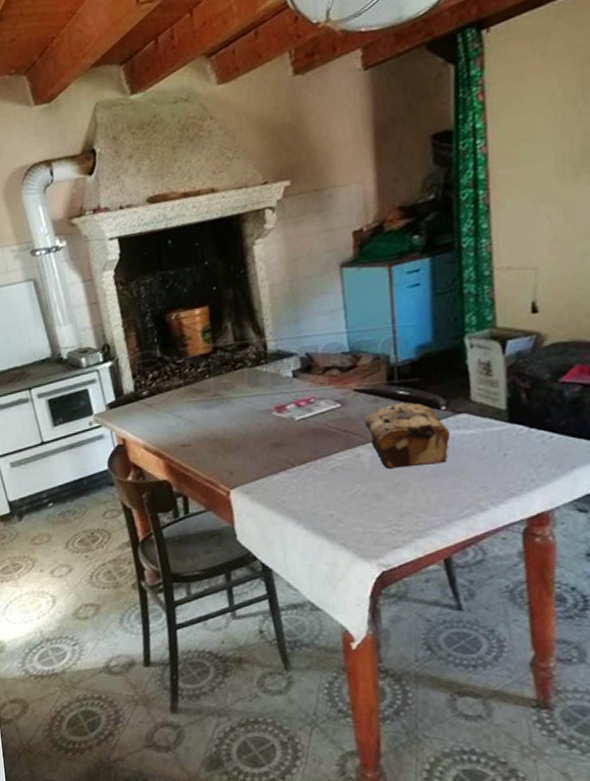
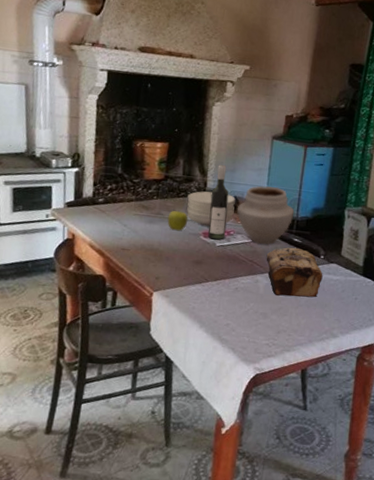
fruit: none [227,386,254,412] -> present [167,210,189,231]
bowl: none [246,352,310,399] -> present [187,191,236,226]
bottle: none [274,317,305,414] -> present [207,165,229,240]
jug: none [312,329,392,408] -> present [237,185,295,245]

